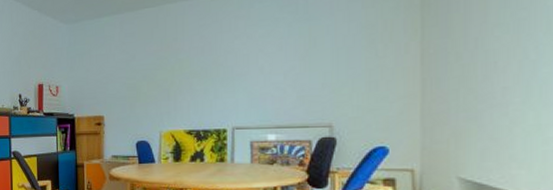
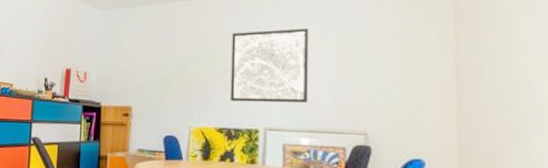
wall art: none [197,26,274,104] -> present [230,28,309,104]

